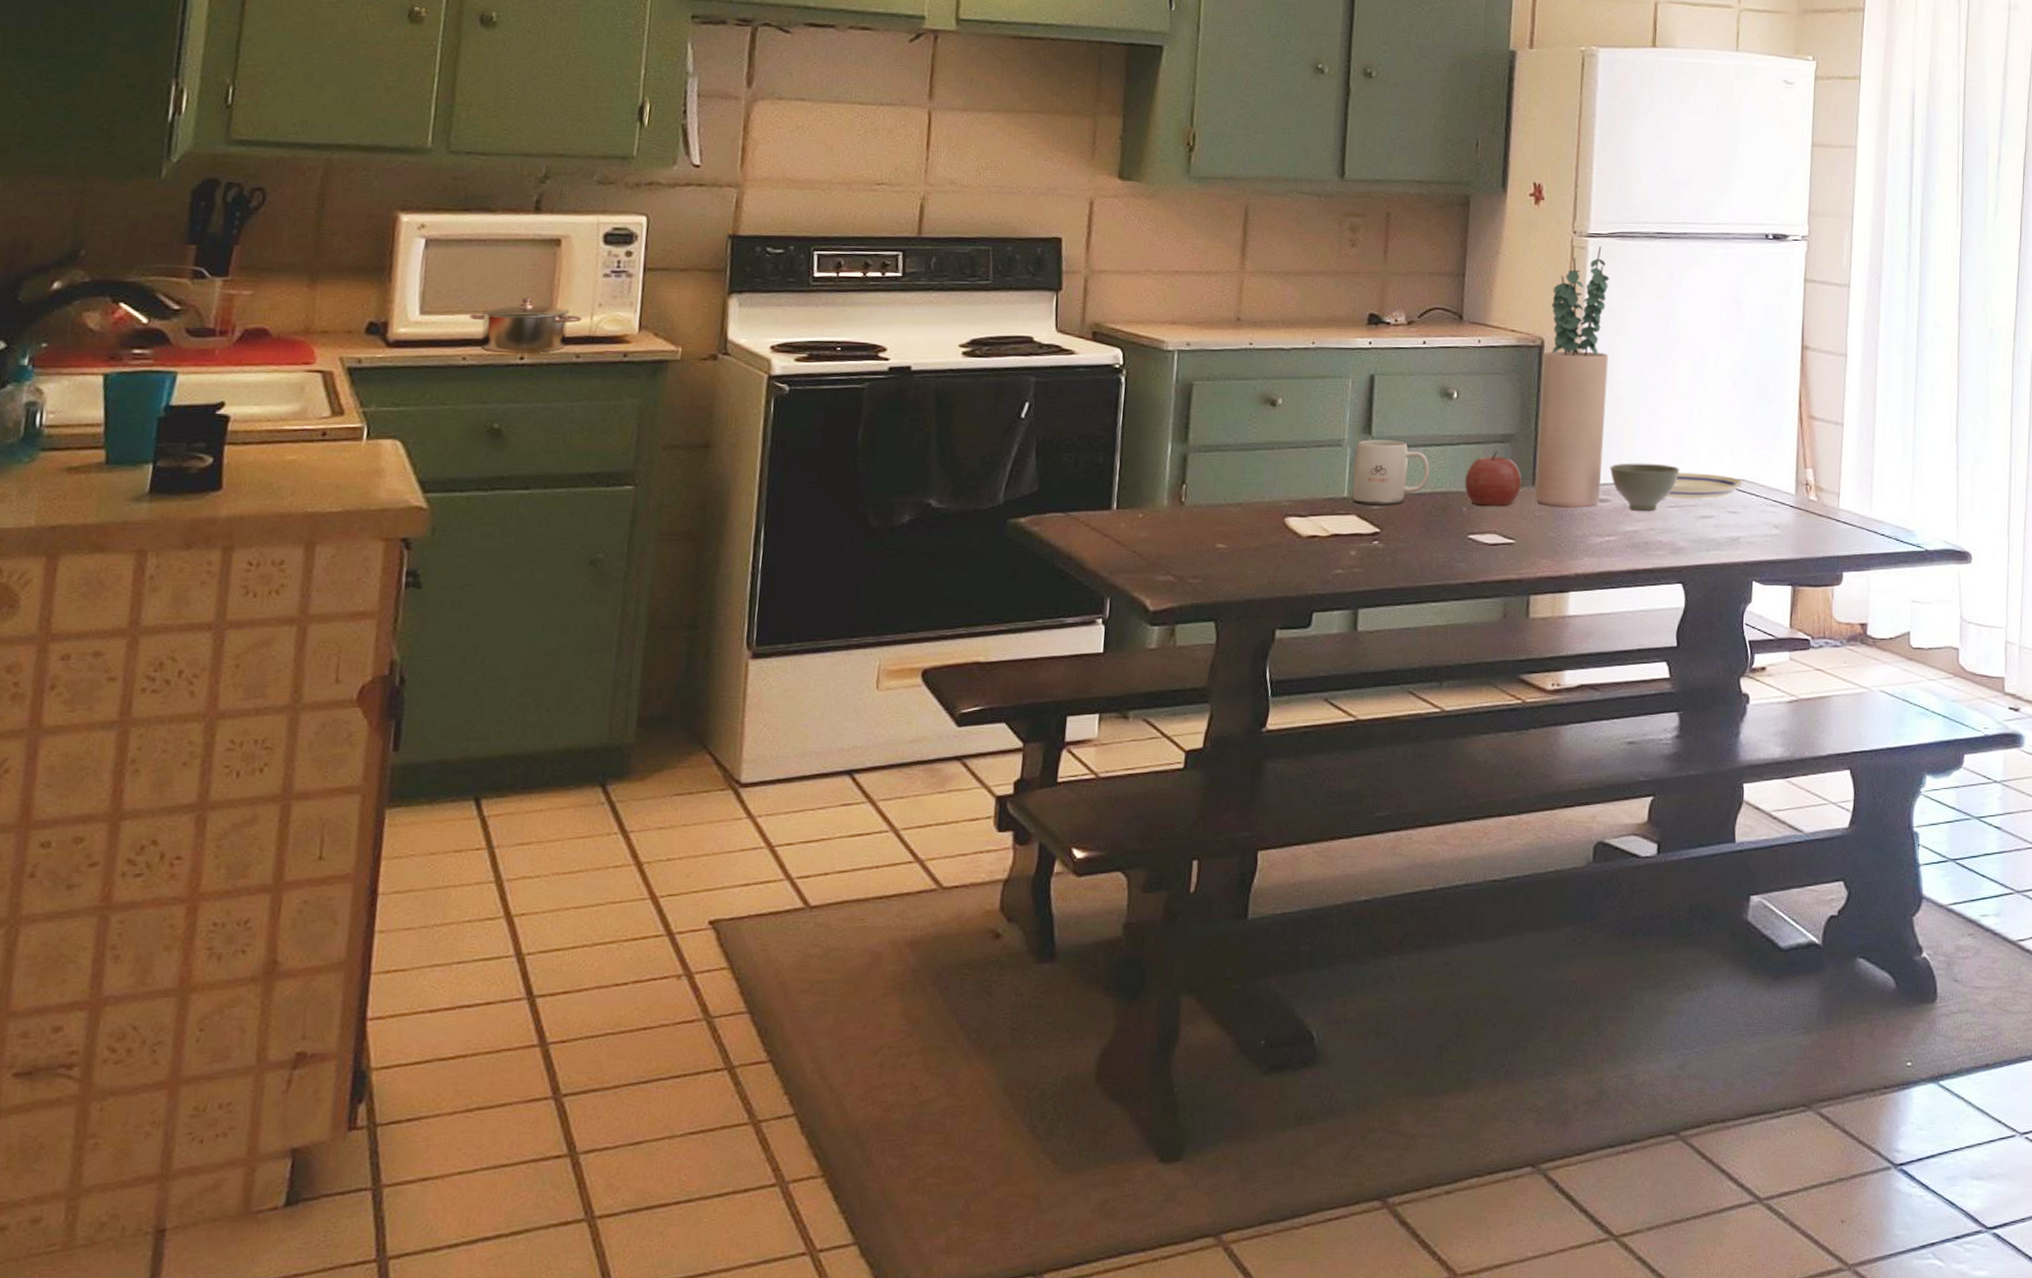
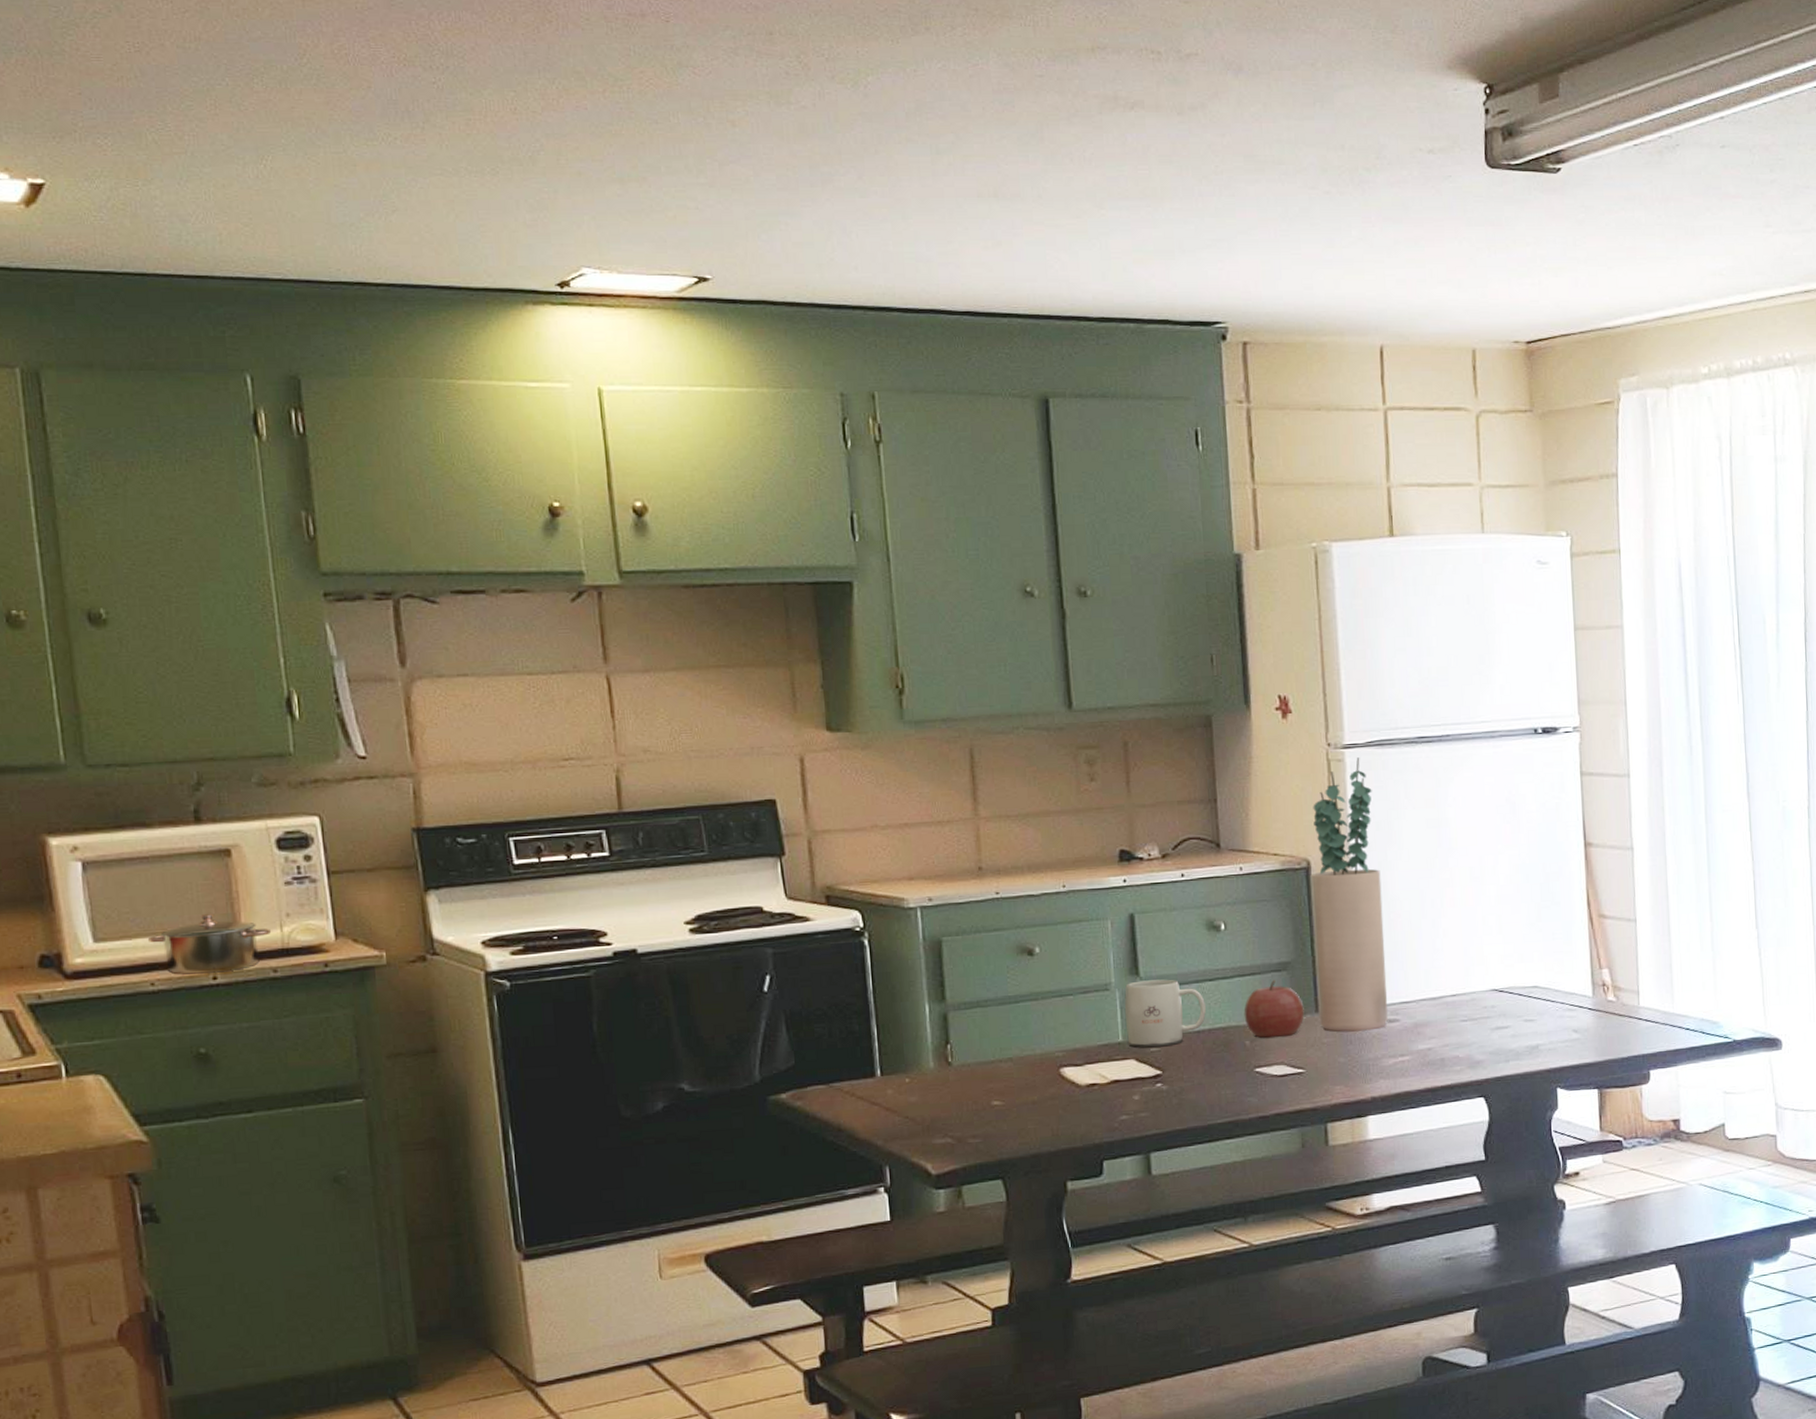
bowl: present [1609,463,1680,512] -> none [1395,978,1469,1028]
plate: present [1665,473,1743,499] -> none [1457,983,1537,1012]

